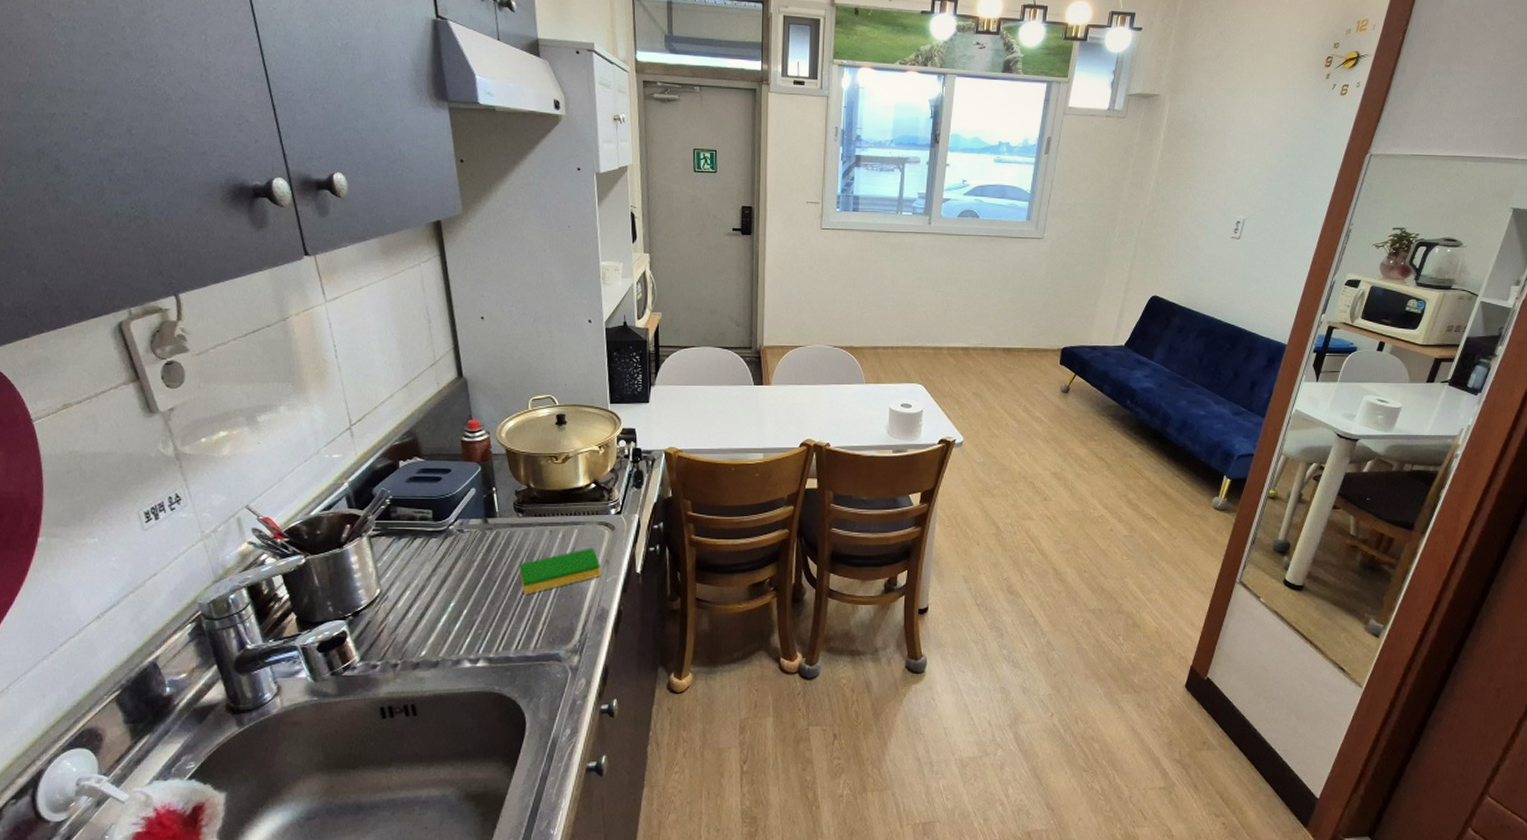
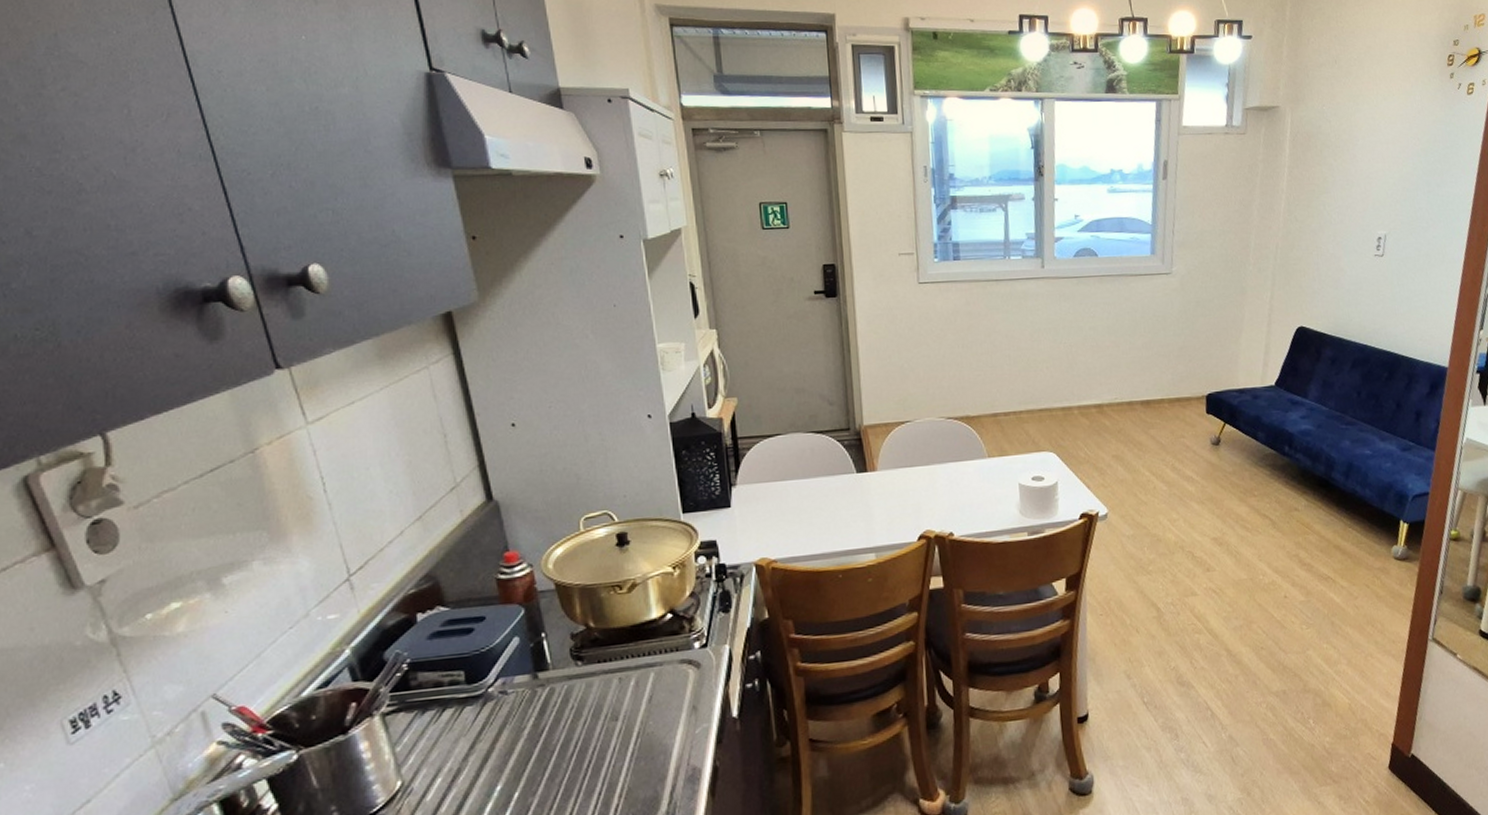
dish sponge: present [519,547,602,594] -> none [583,692,689,763]

